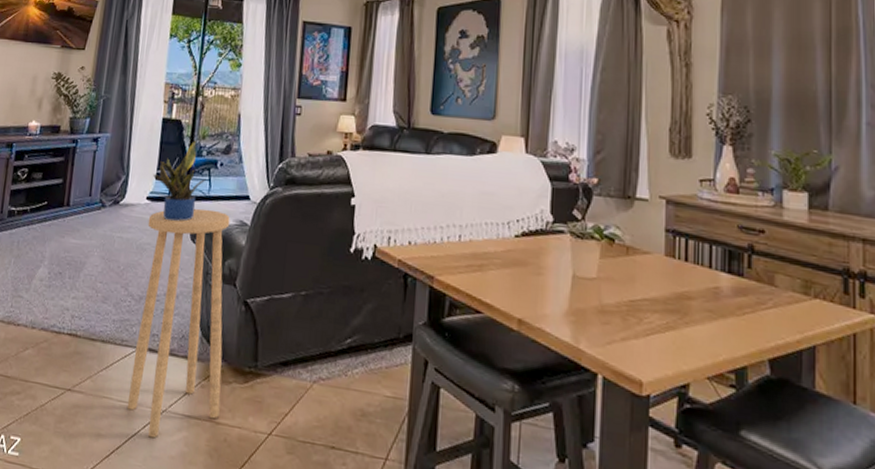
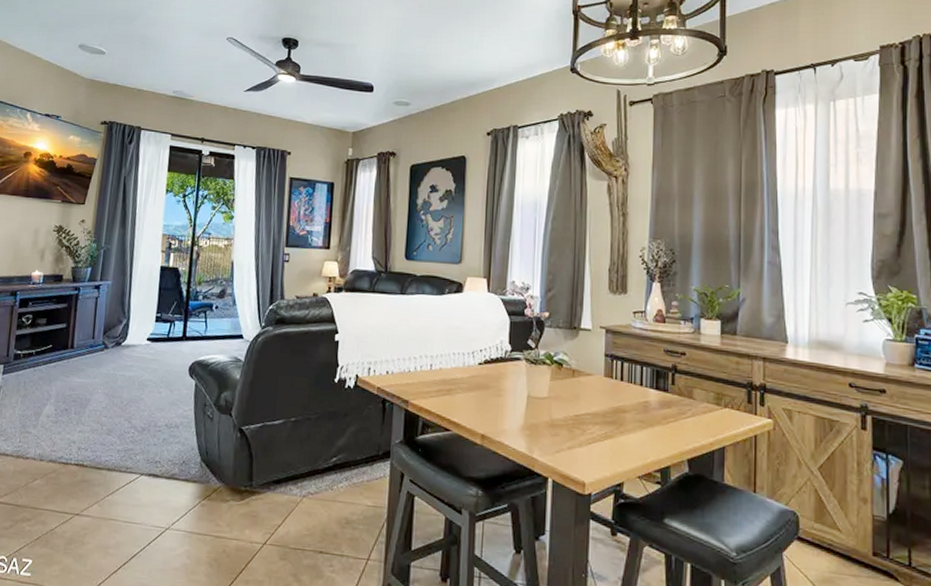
stool: present [126,208,230,438] -> none [132,347,226,553]
potted plant: present [153,140,205,222] -> none [153,286,202,359]

